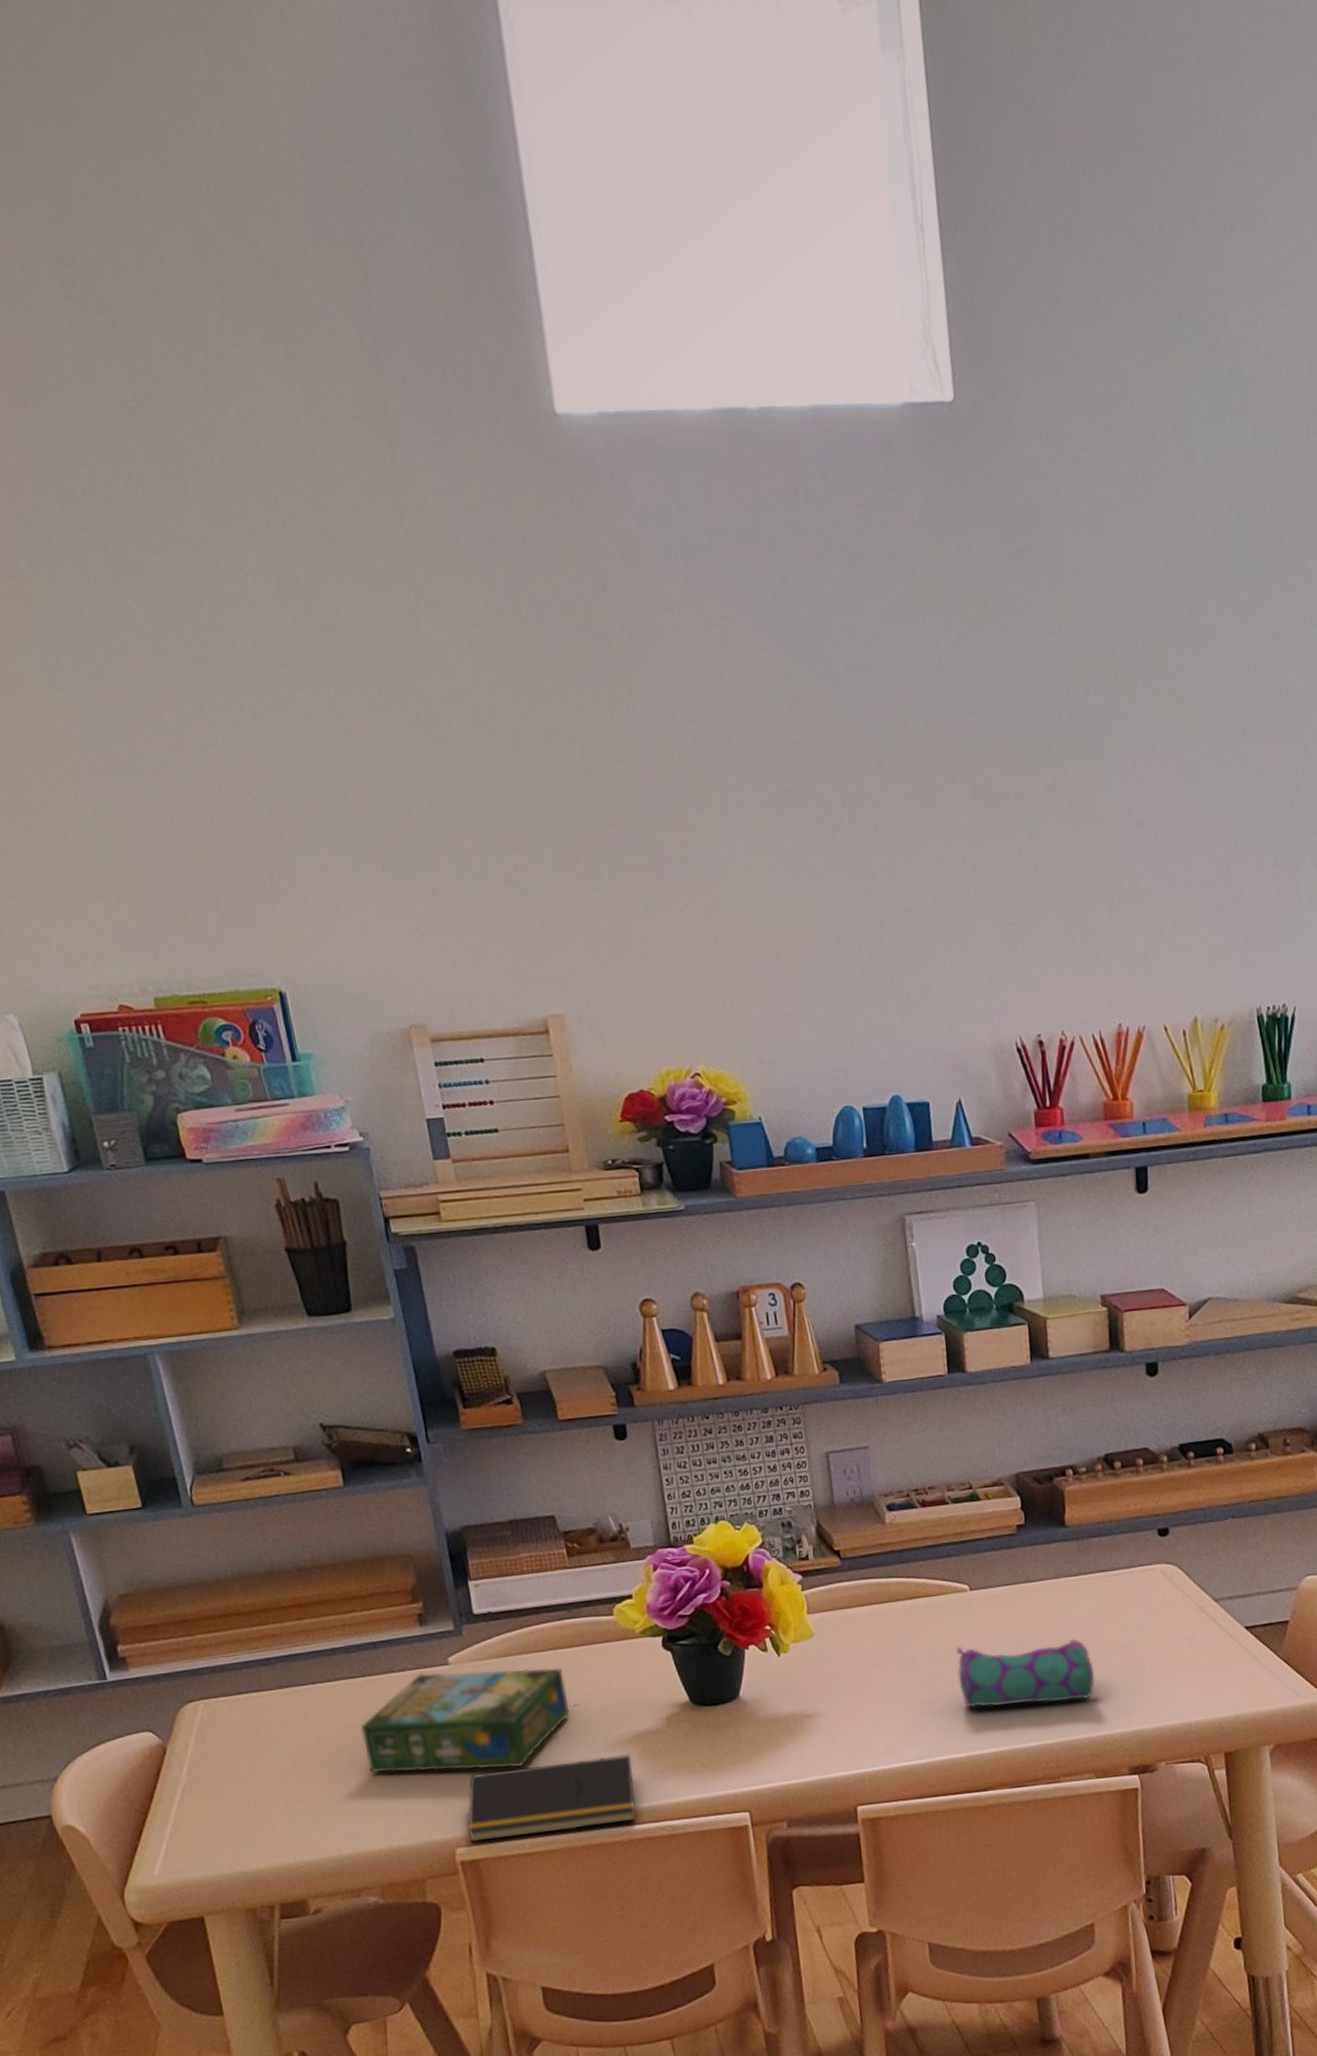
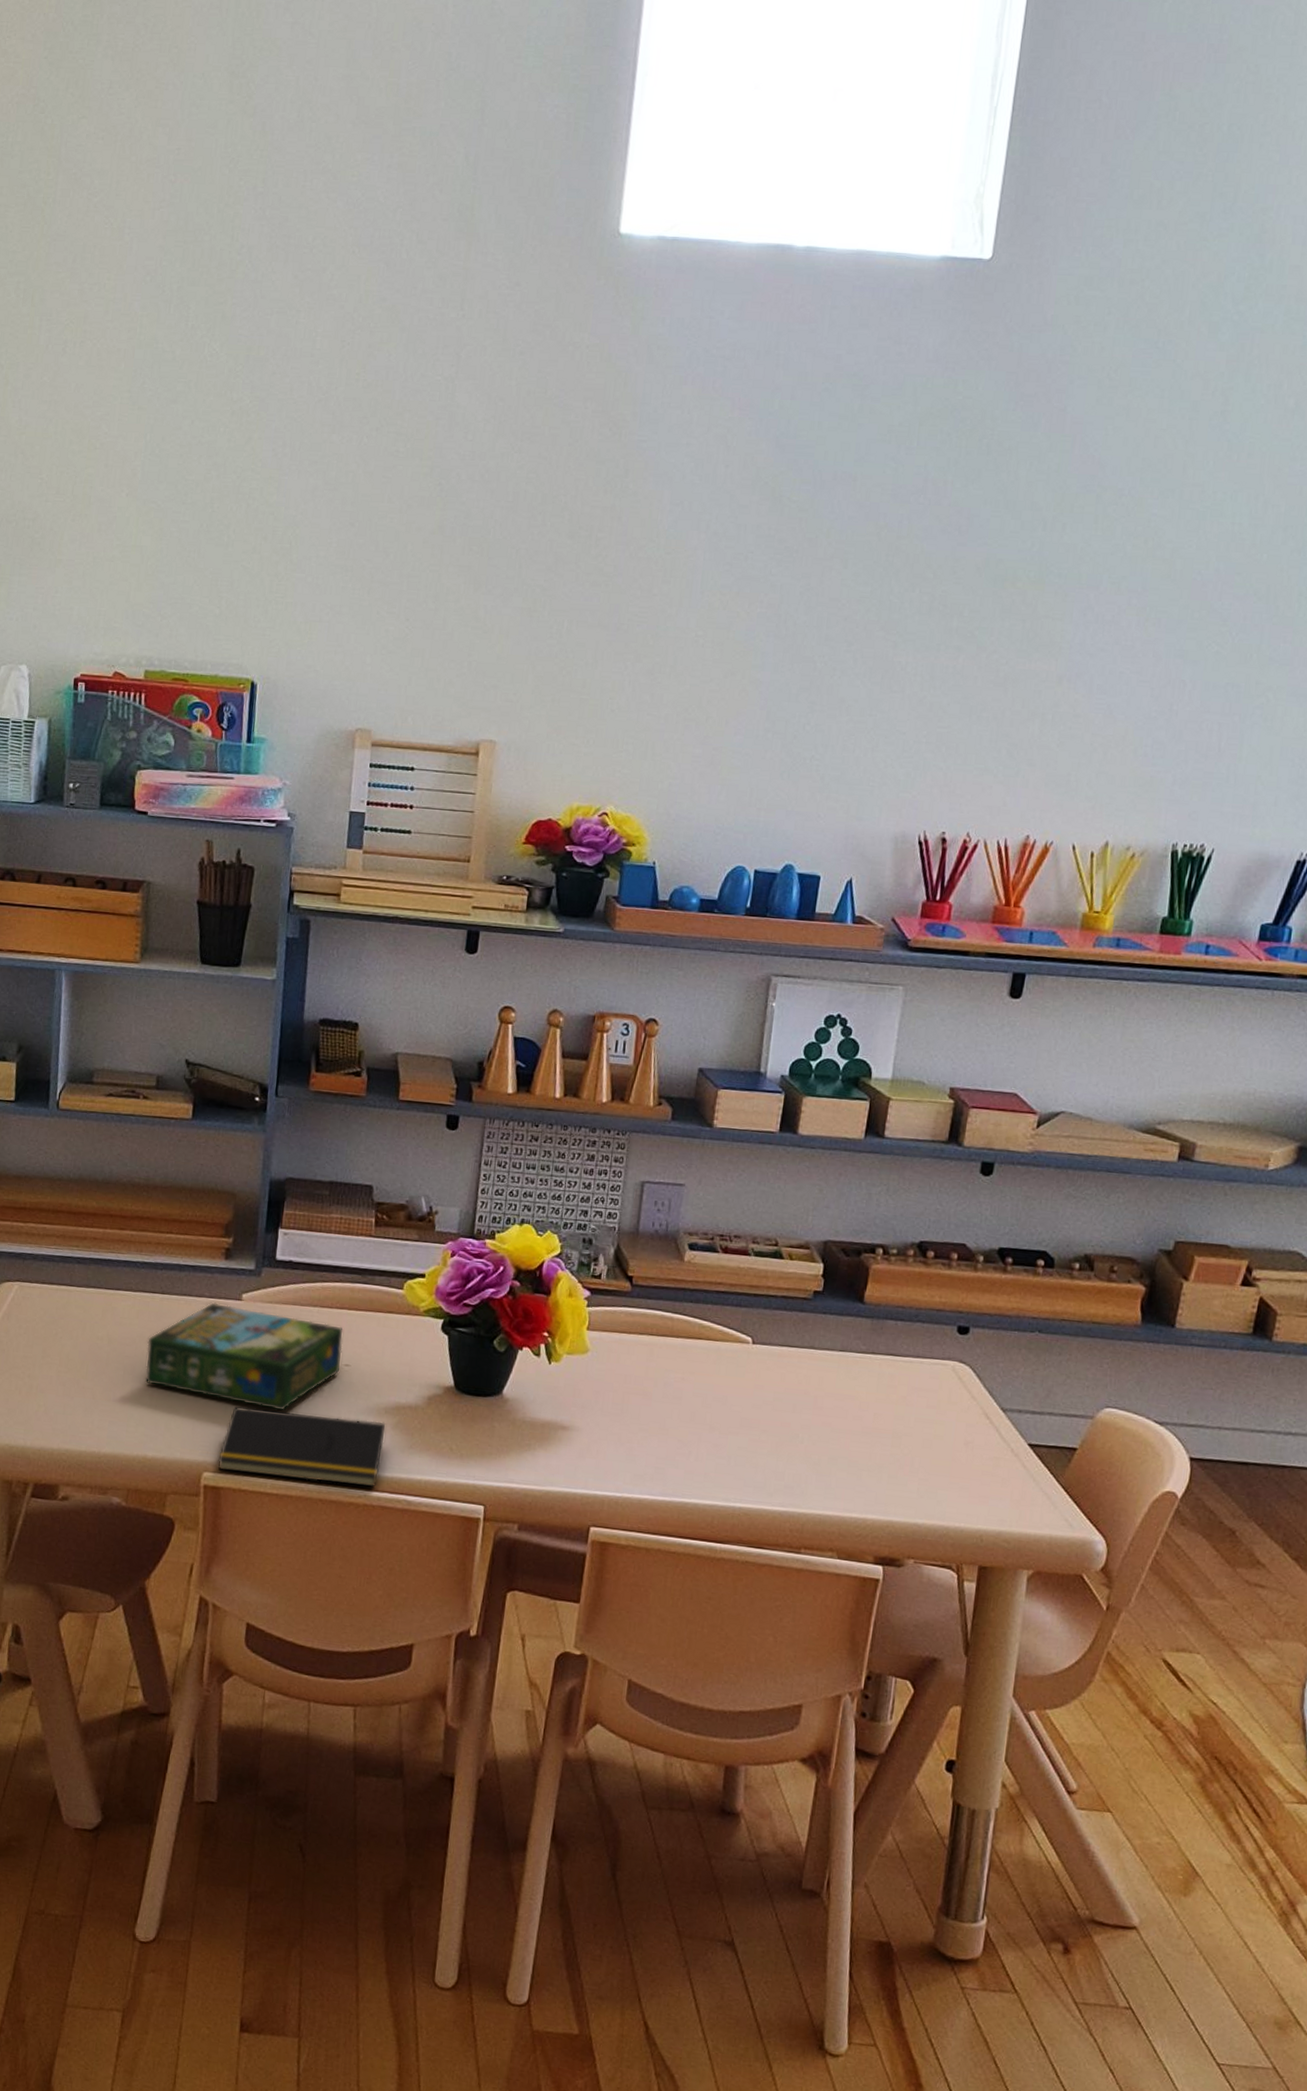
pencil case: present [956,1638,1096,1708] -> none [719,1395,861,1478]

